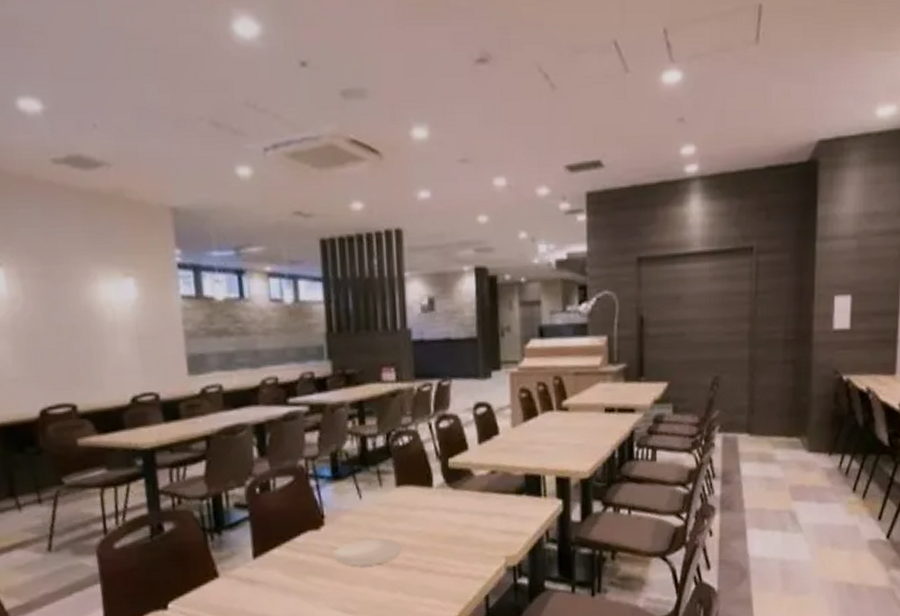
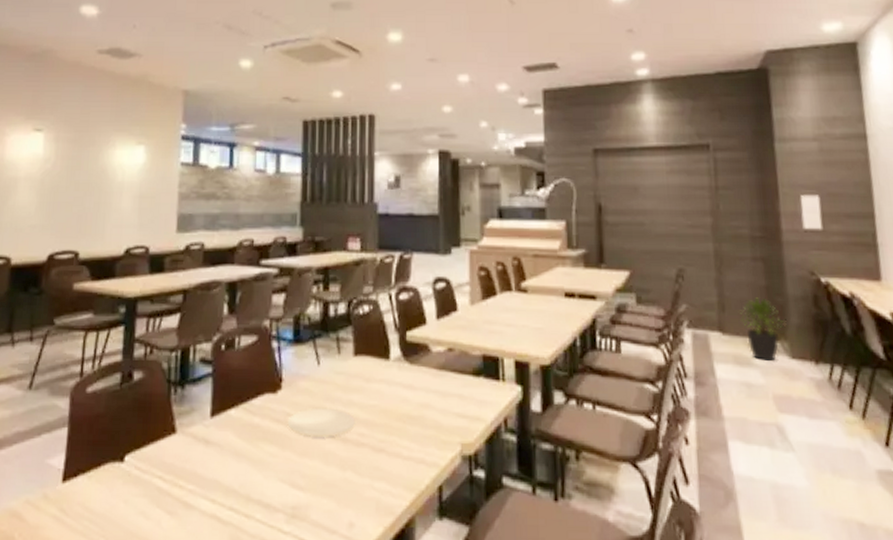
potted plant: none [767,398,806,456] -> present [739,297,784,361]

